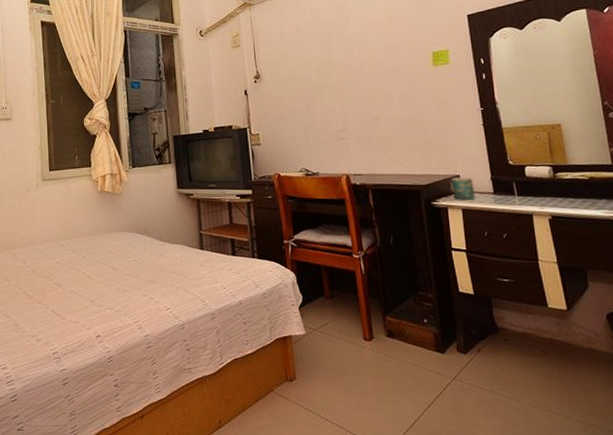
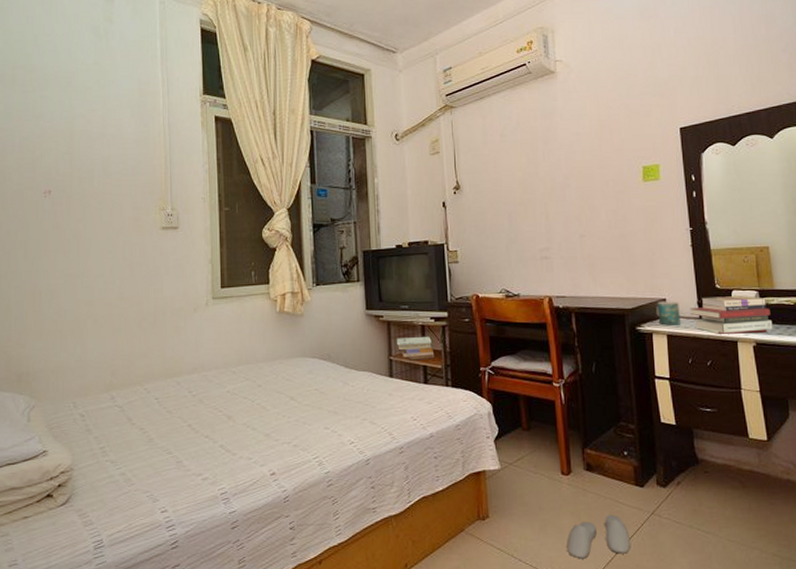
books: none [206,212,241,235] -> present [397,336,435,361]
slippers: none [371,380,434,420] -> present [567,515,631,559]
books: none [484,171,568,208] -> present [690,296,773,334]

